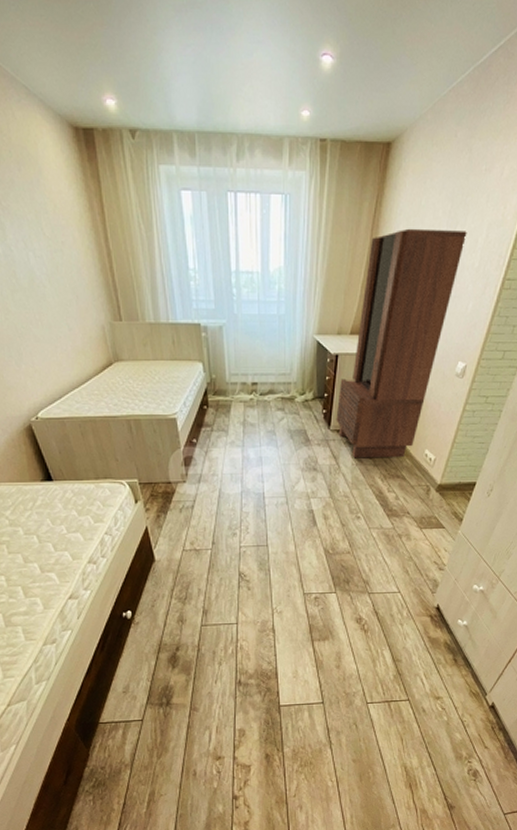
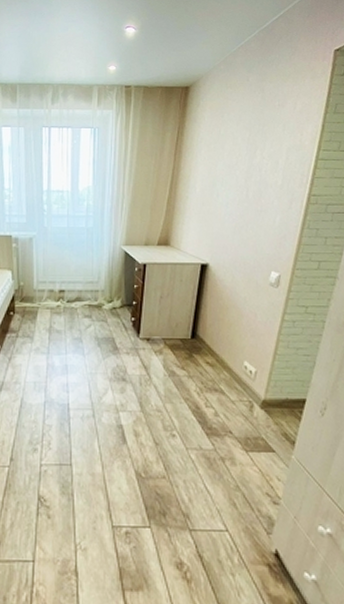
bookcase: present [336,228,467,458] -> none [145,153,267,370]

